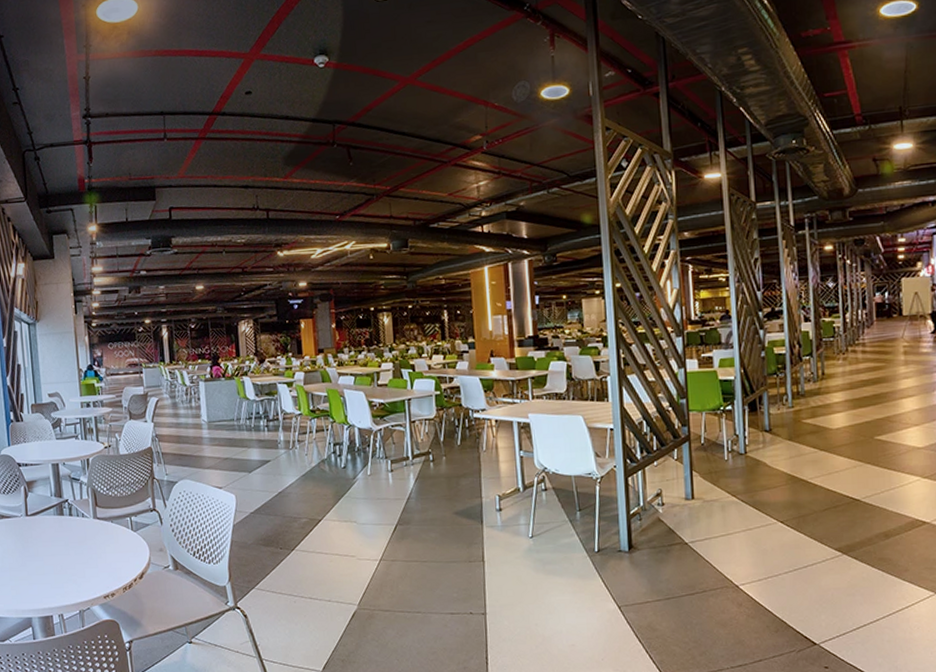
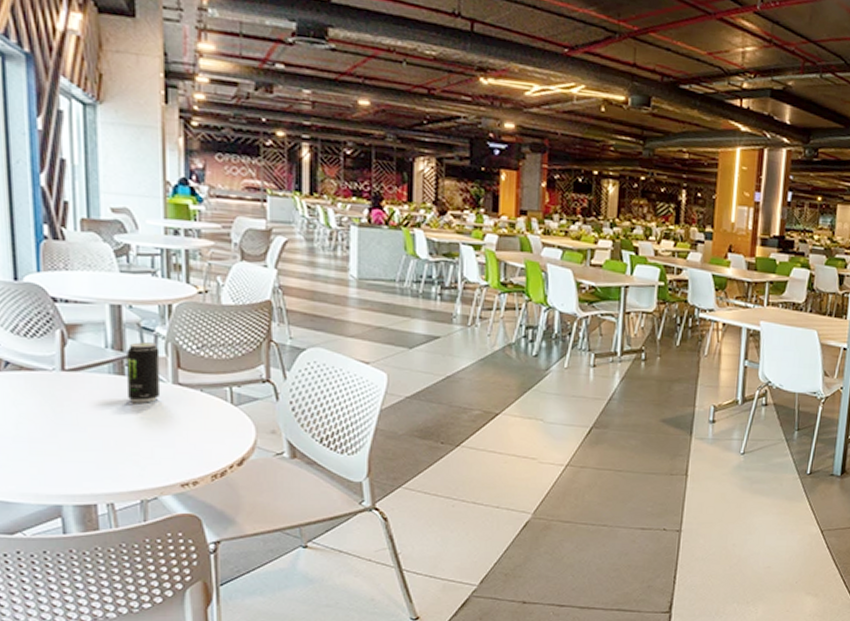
beverage can: none [64,489,87,536] -> present [126,342,161,403]

